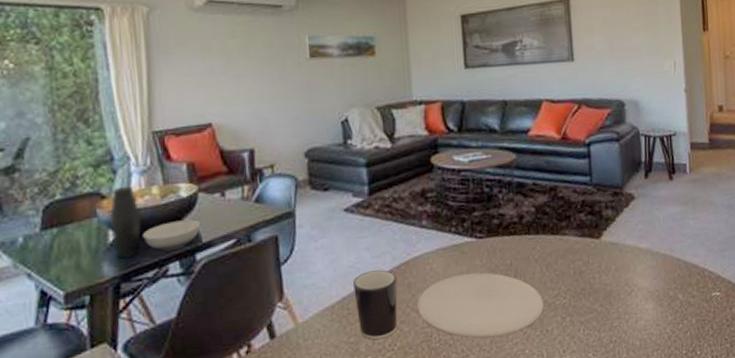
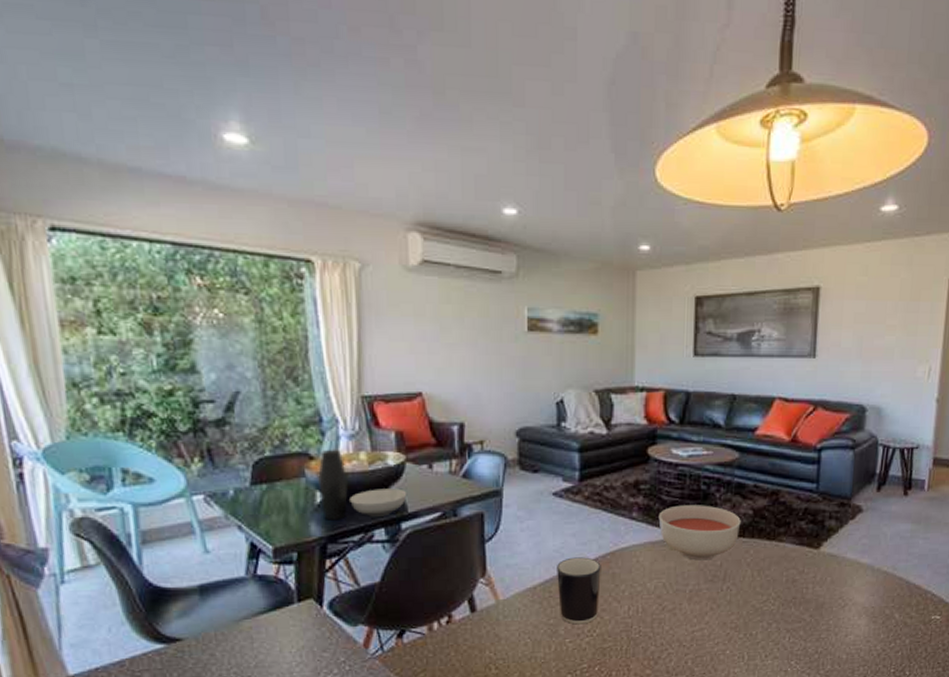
plate: present [417,272,544,339] -> none [620,570,750,636]
bowl: none [447,207,525,262] -> present [658,505,741,561]

